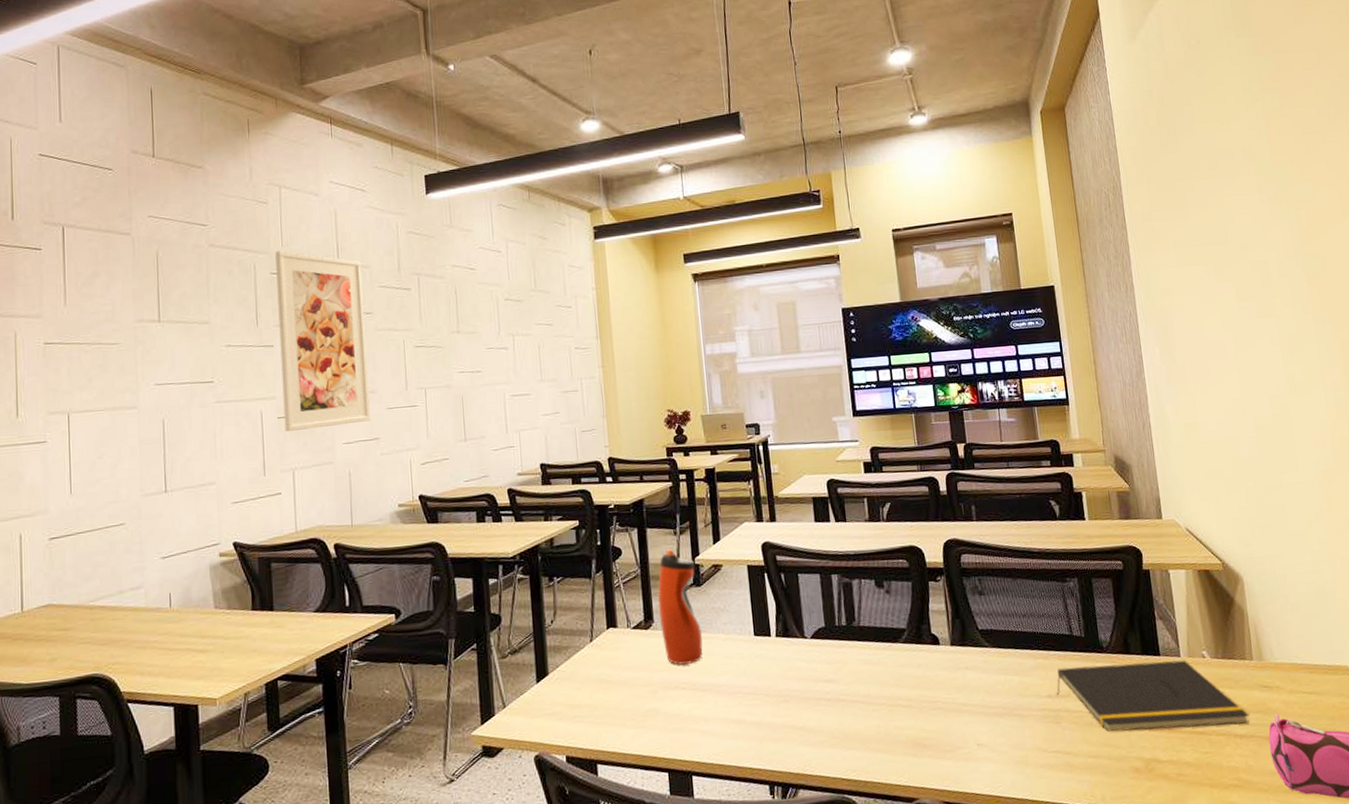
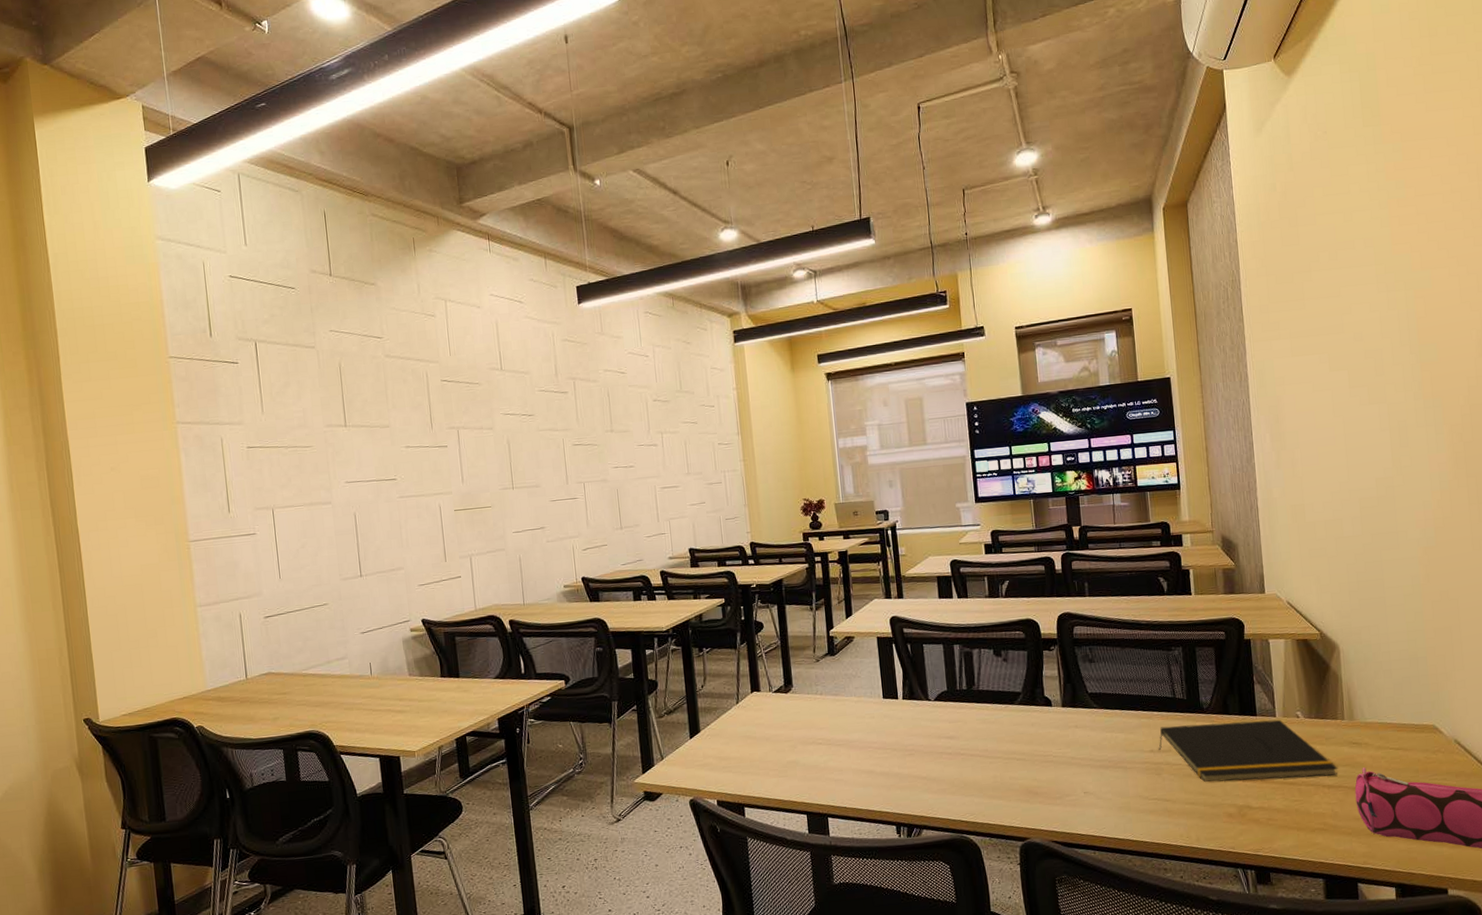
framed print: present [275,251,370,432] -> none [444,359,536,523]
water bottle: present [658,549,703,665] -> none [796,623,837,724]

